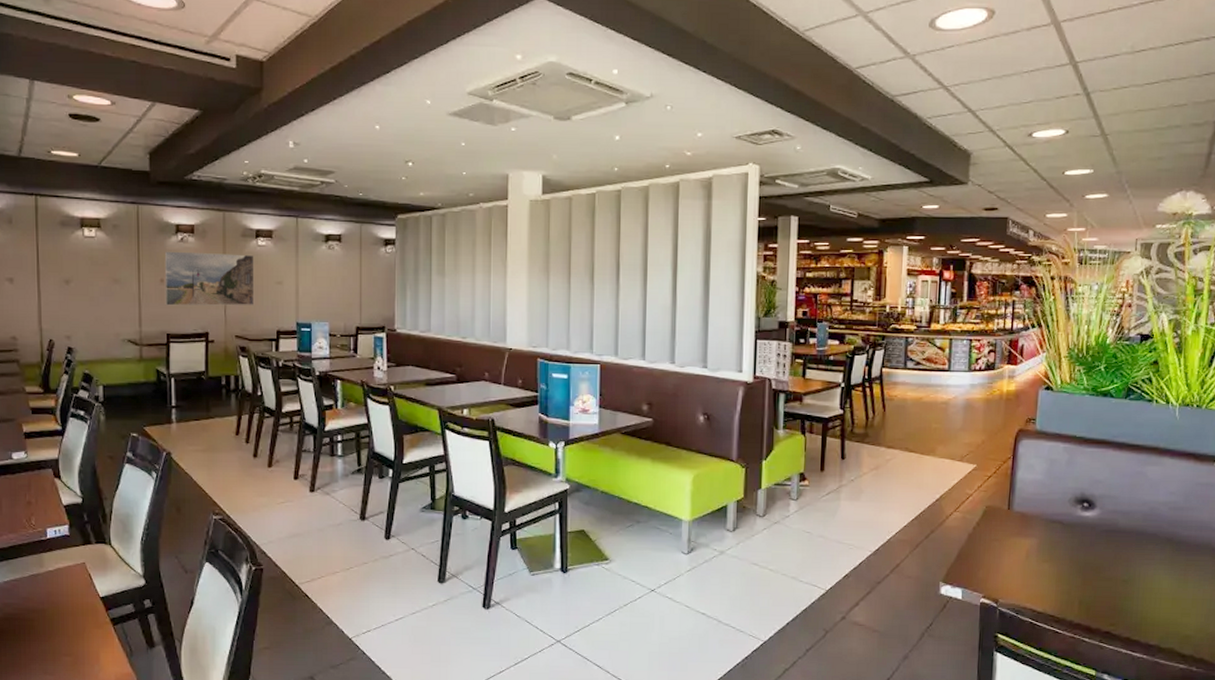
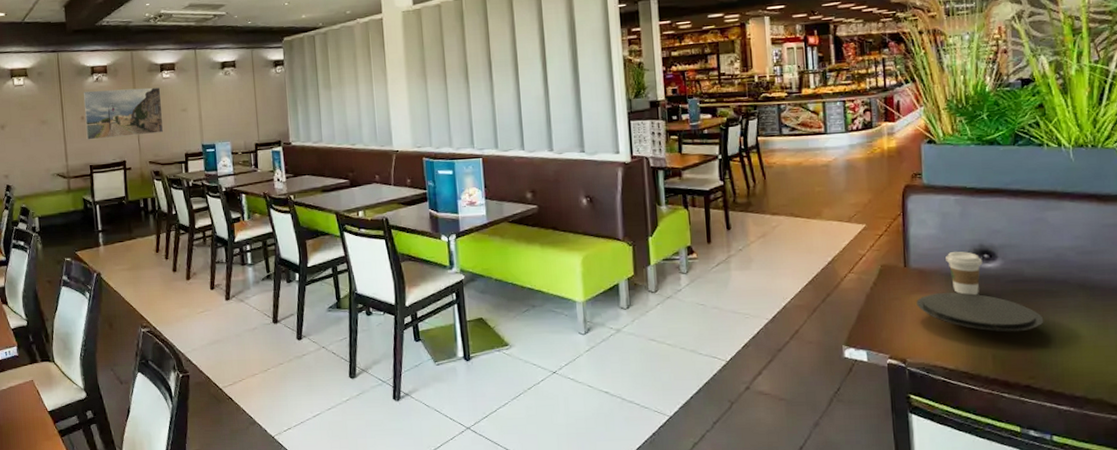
plate: none [1015,537,1131,580] -> present [916,292,1044,332]
coffee cup: none [1048,497,1082,542] -> present [946,251,983,296]

